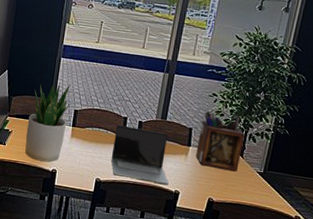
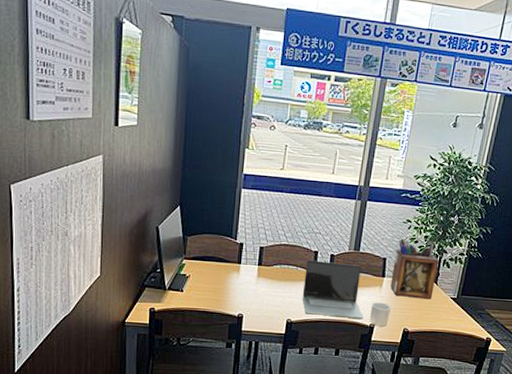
planter: present [25,83,70,162] -> none [206,218,255,307]
mug: none [175,169,196,194] -> present [370,302,391,327]

